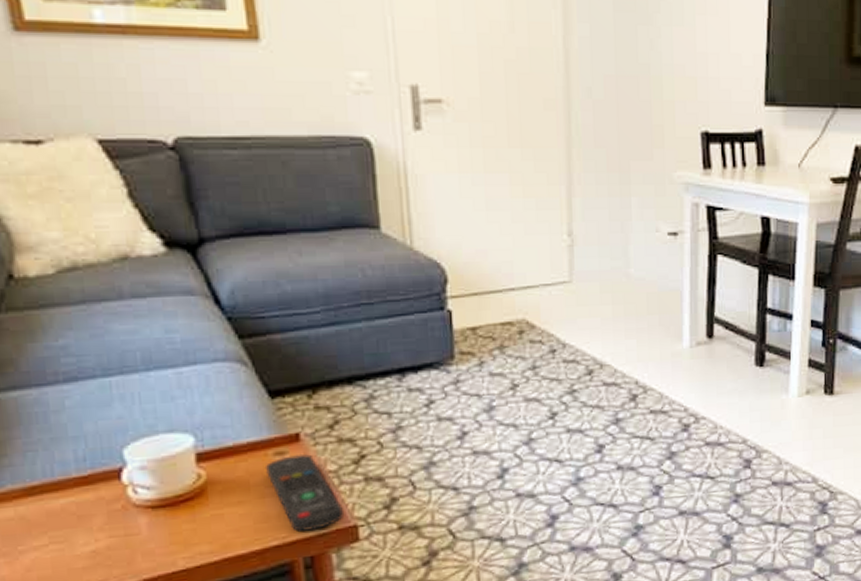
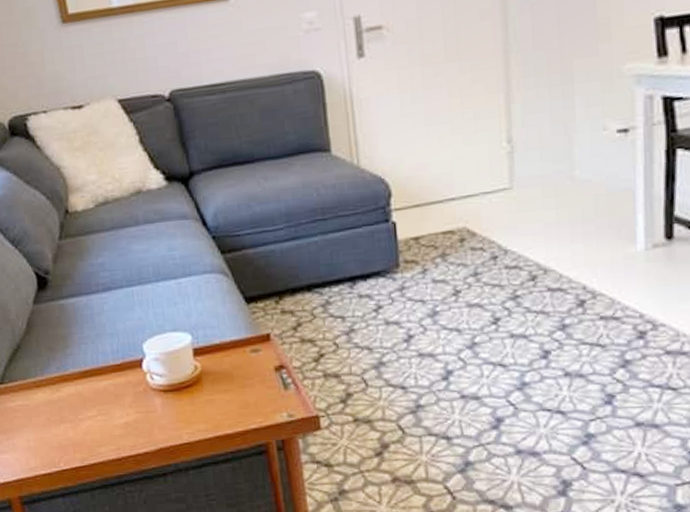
remote control: present [264,453,343,532] -> none [244,351,307,418]

